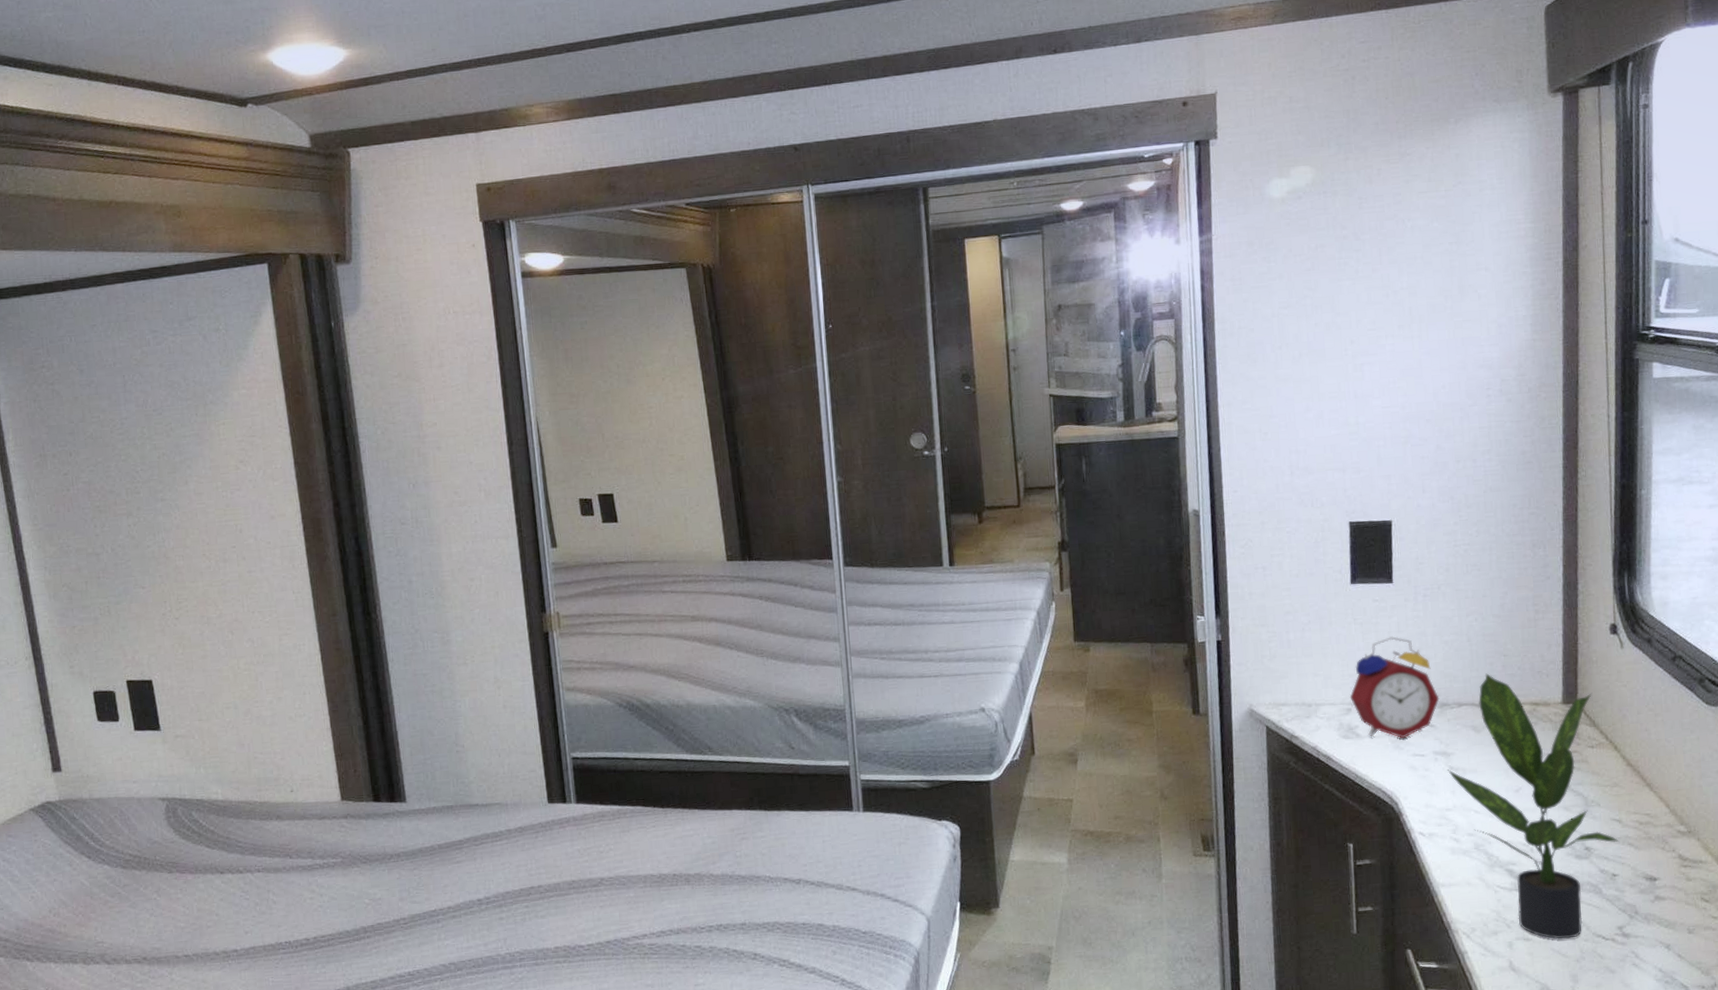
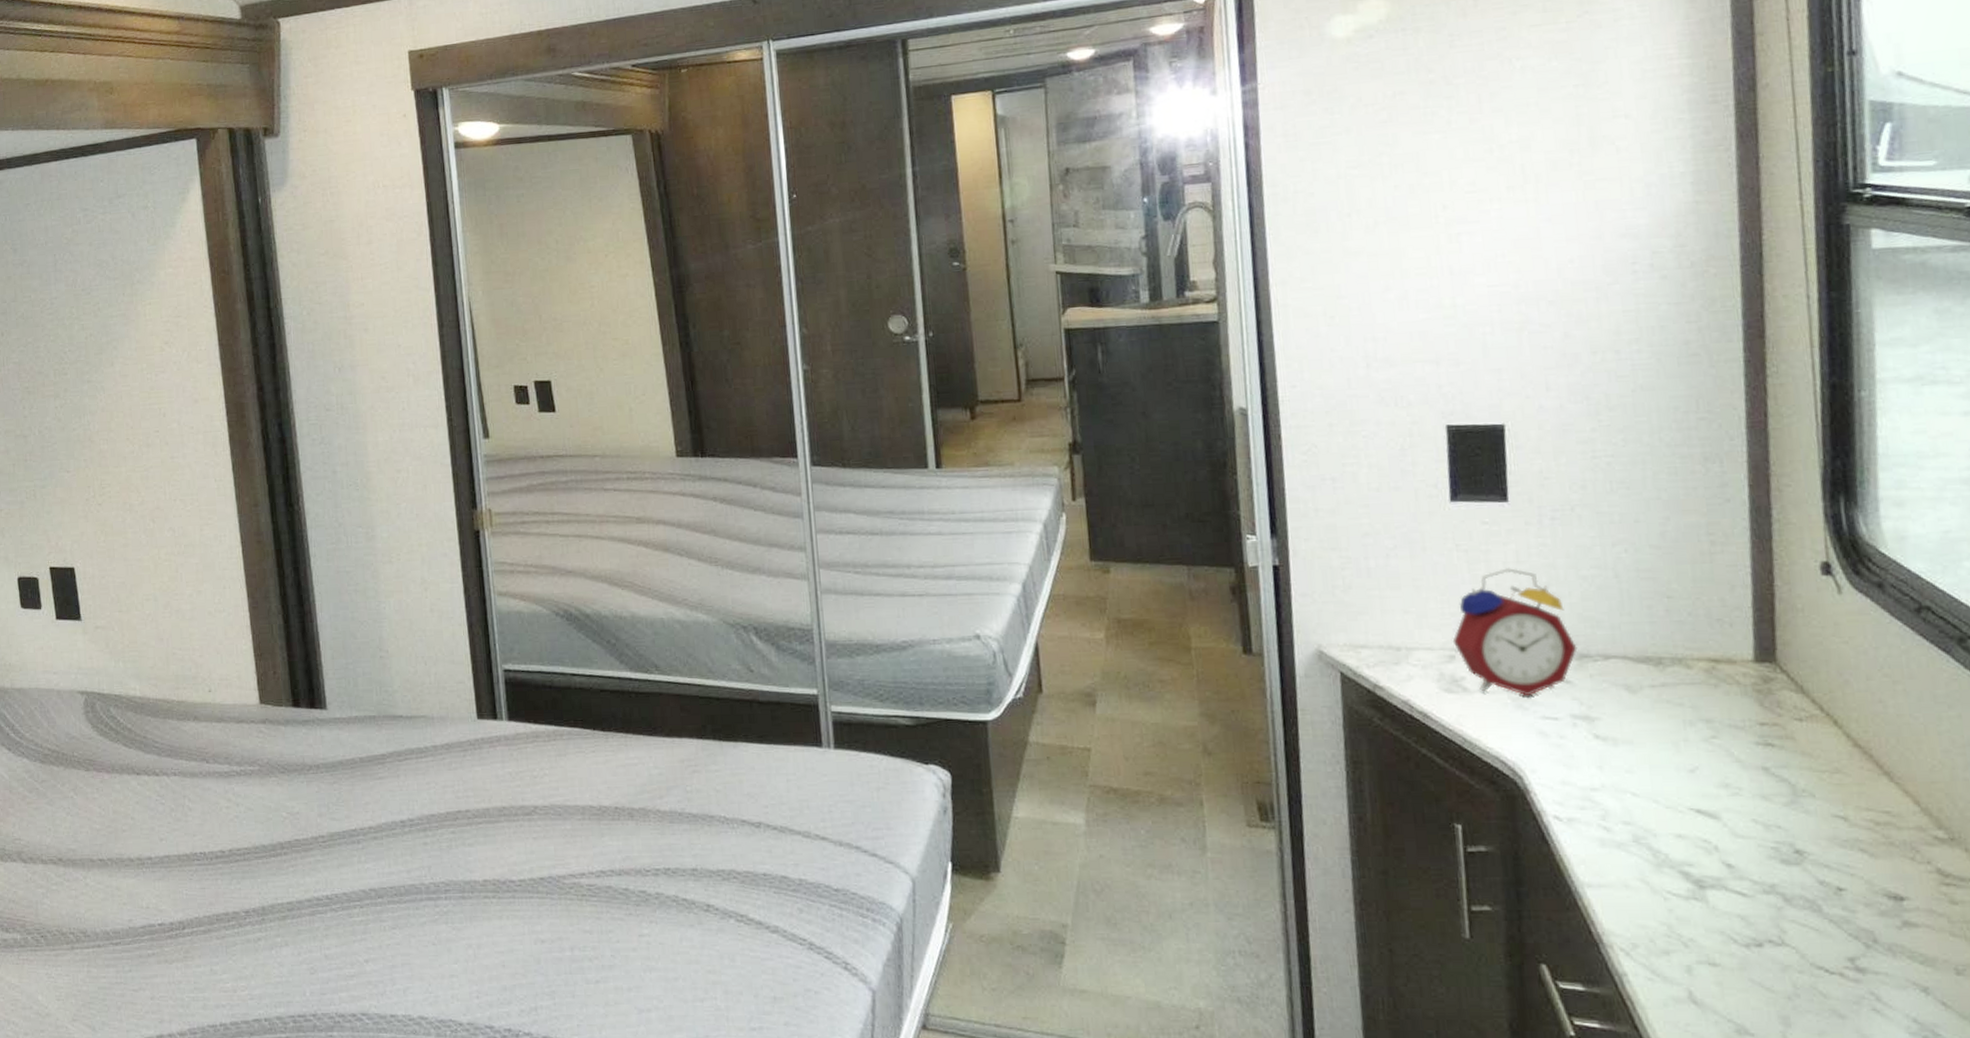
potted plant: present [1447,673,1619,939] -> none [1590,619,1845,968]

